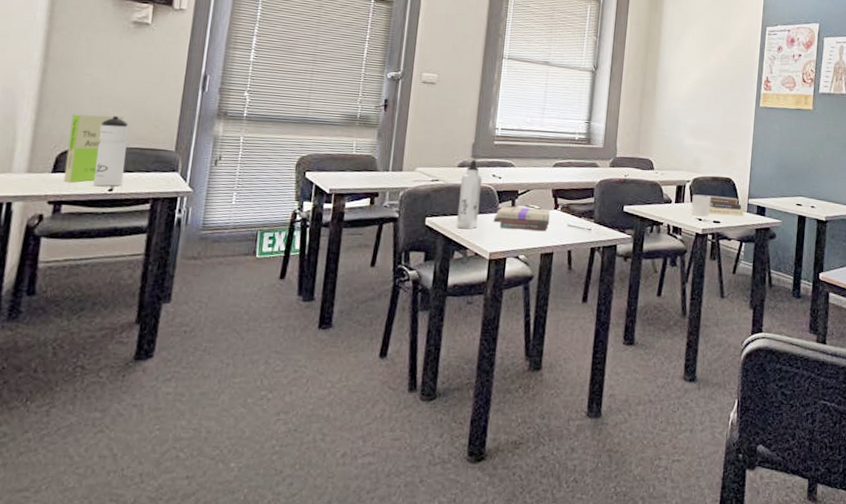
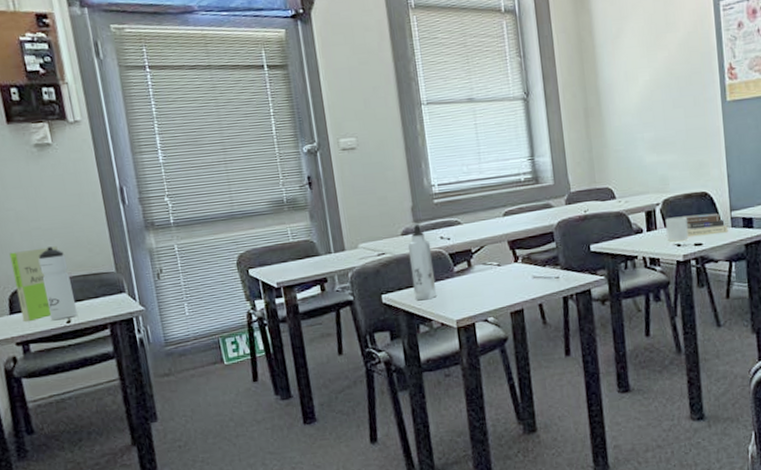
books: present [493,206,550,231] -> none [451,263,513,293]

